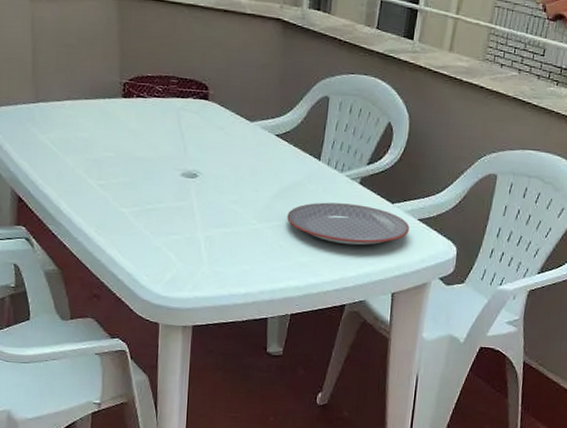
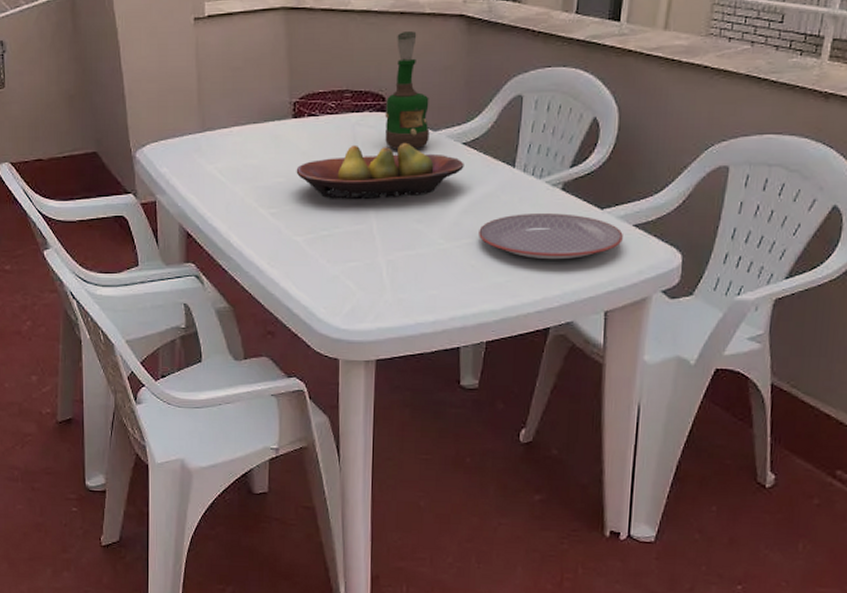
fruit bowl: none [124,127,277,180] -> present [296,142,464,199]
grog bottle: none [207,28,248,137] -> present [385,31,430,150]

